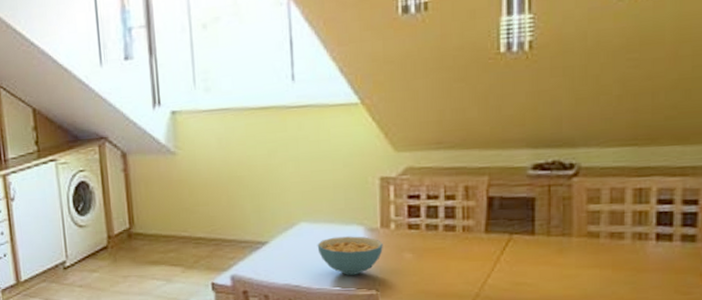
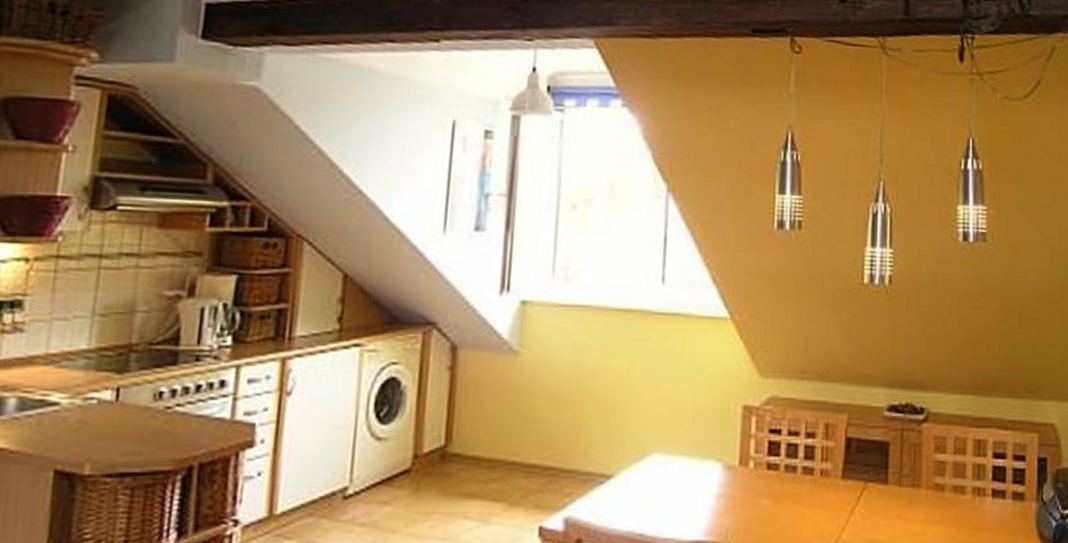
cereal bowl: present [317,236,383,275] -> none [669,474,740,523]

